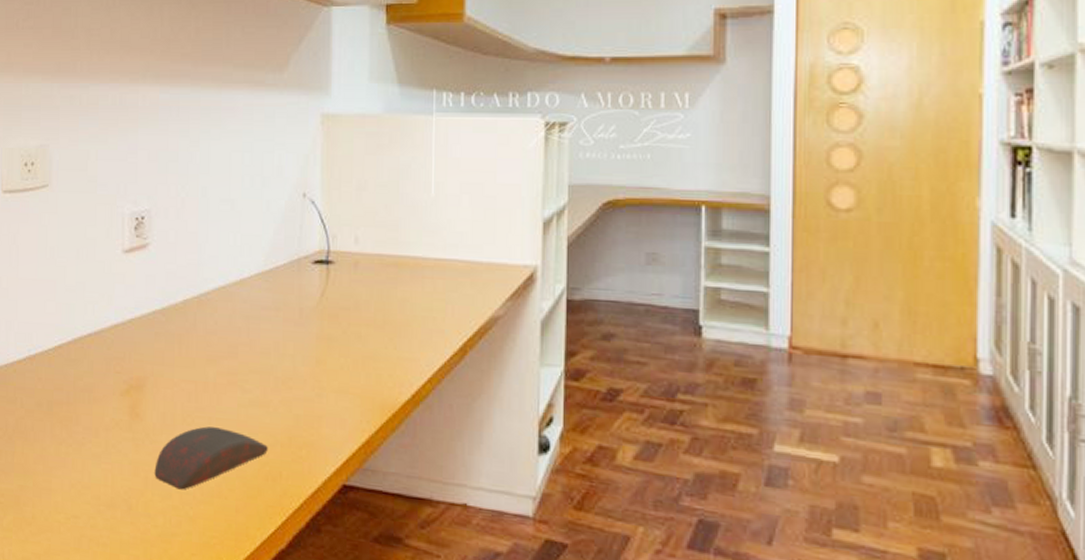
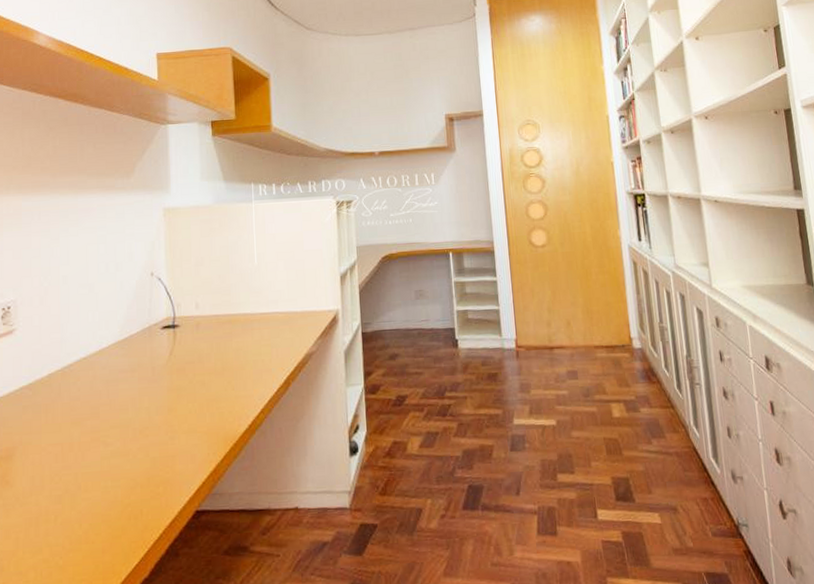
computer mouse: present [154,426,268,490] -> none [25,480,129,543]

